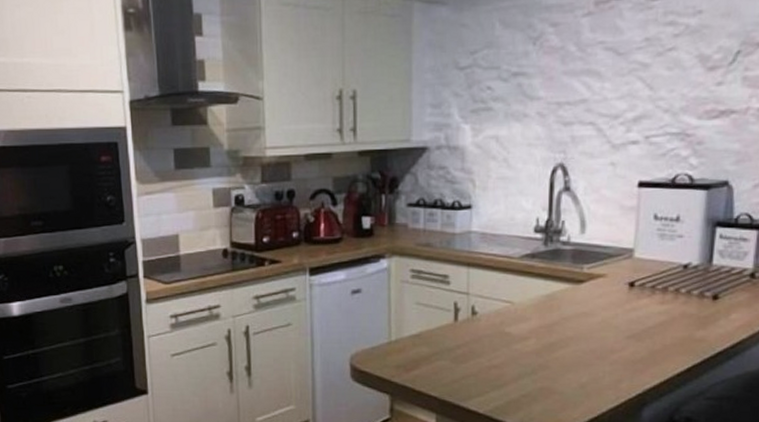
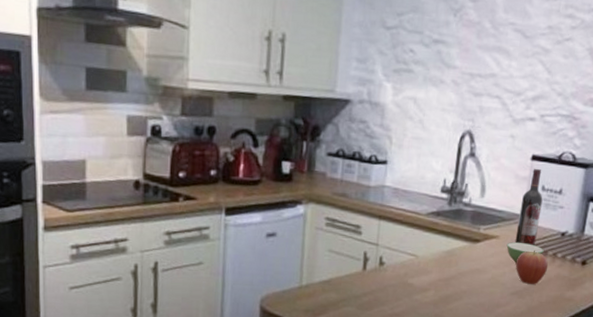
bowl: none [616,280,663,306] -> present [506,242,544,266]
wine bottle: none [626,195,656,283] -> present [515,168,543,246]
fruit: none [629,286,670,325] -> present [515,250,548,284]

